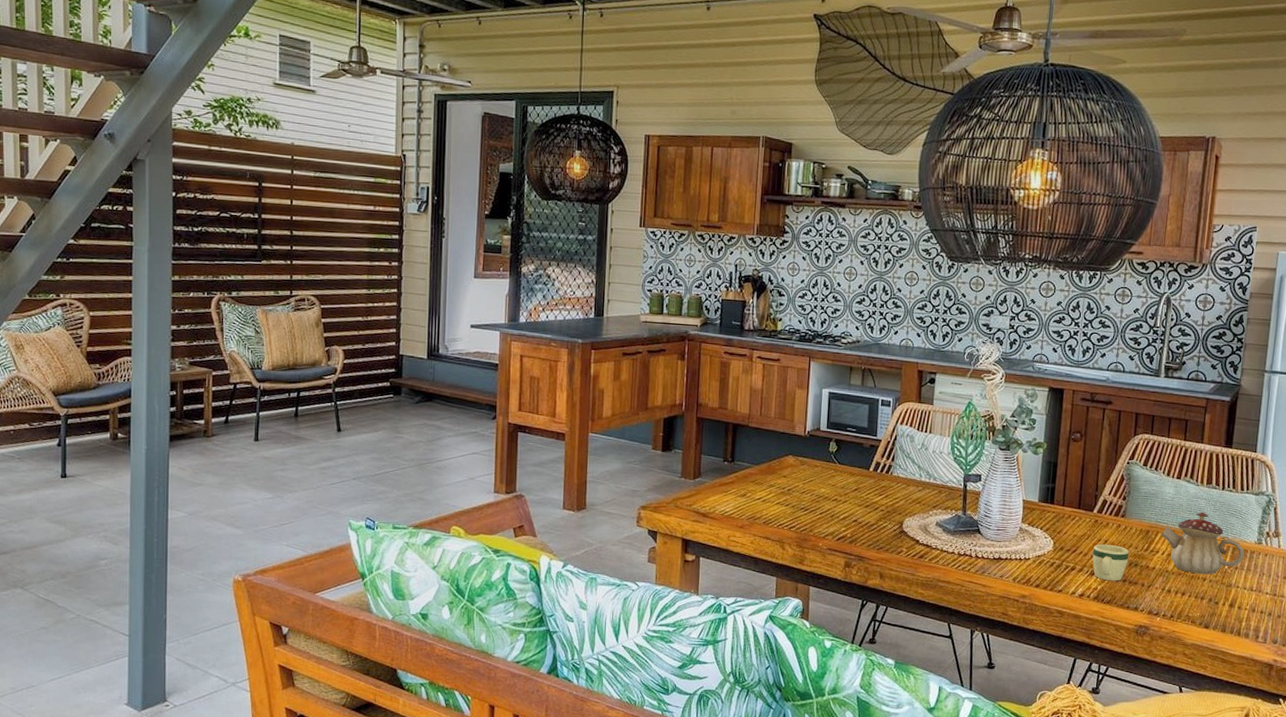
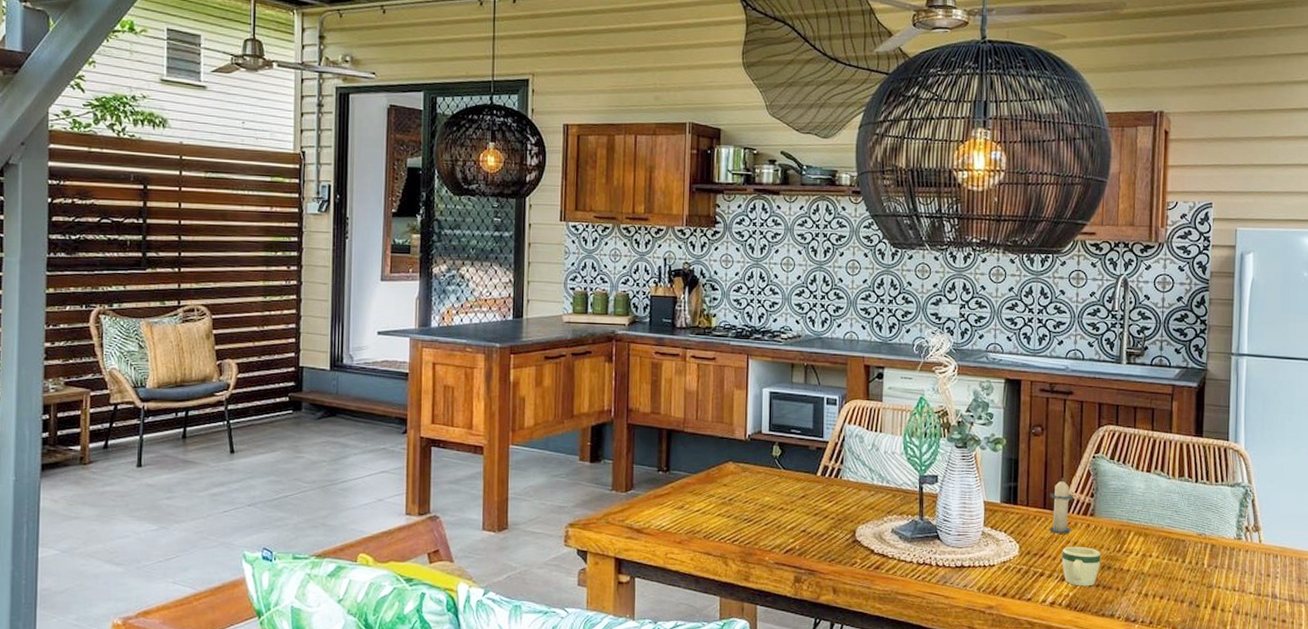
candle: none [1082,481,1108,533] -> present [1049,478,1074,534]
teapot: present [1161,511,1244,575] -> none [1134,507,1223,575]

